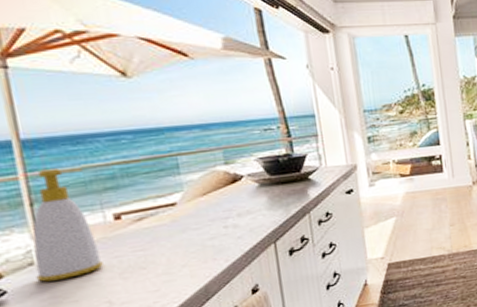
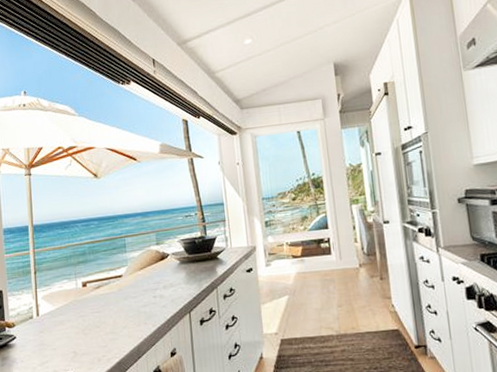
soap bottle: present [32,168,103,282] -> none [33,246,73,332]

